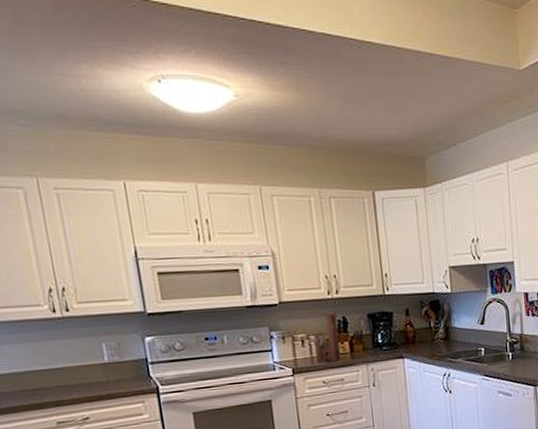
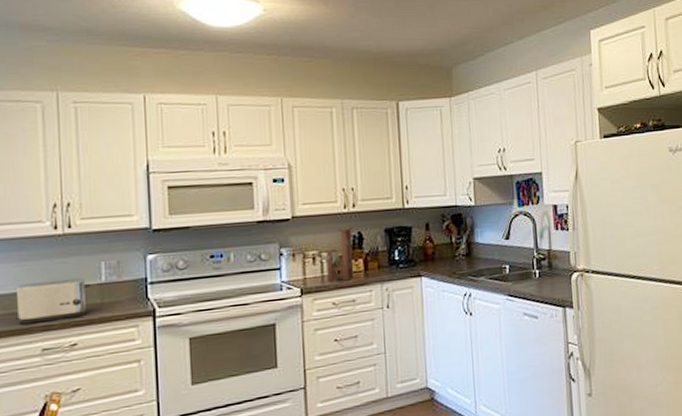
toaster: none [24,357,96,401] -> present [15,277,92,326]

